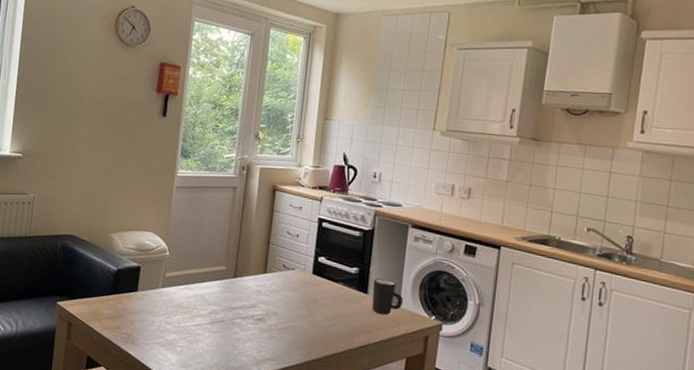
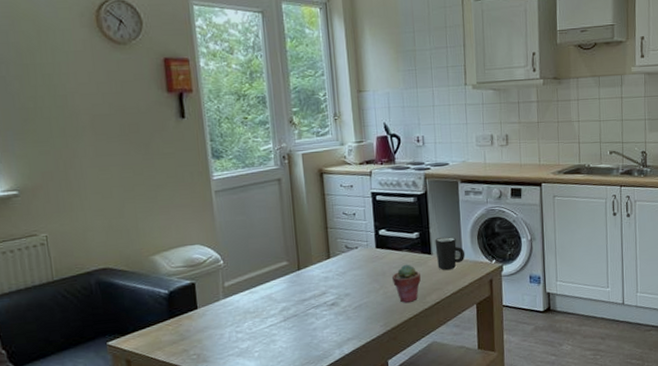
potted succulent: none [322,297,352,339] -> present [391,264,421,304]

